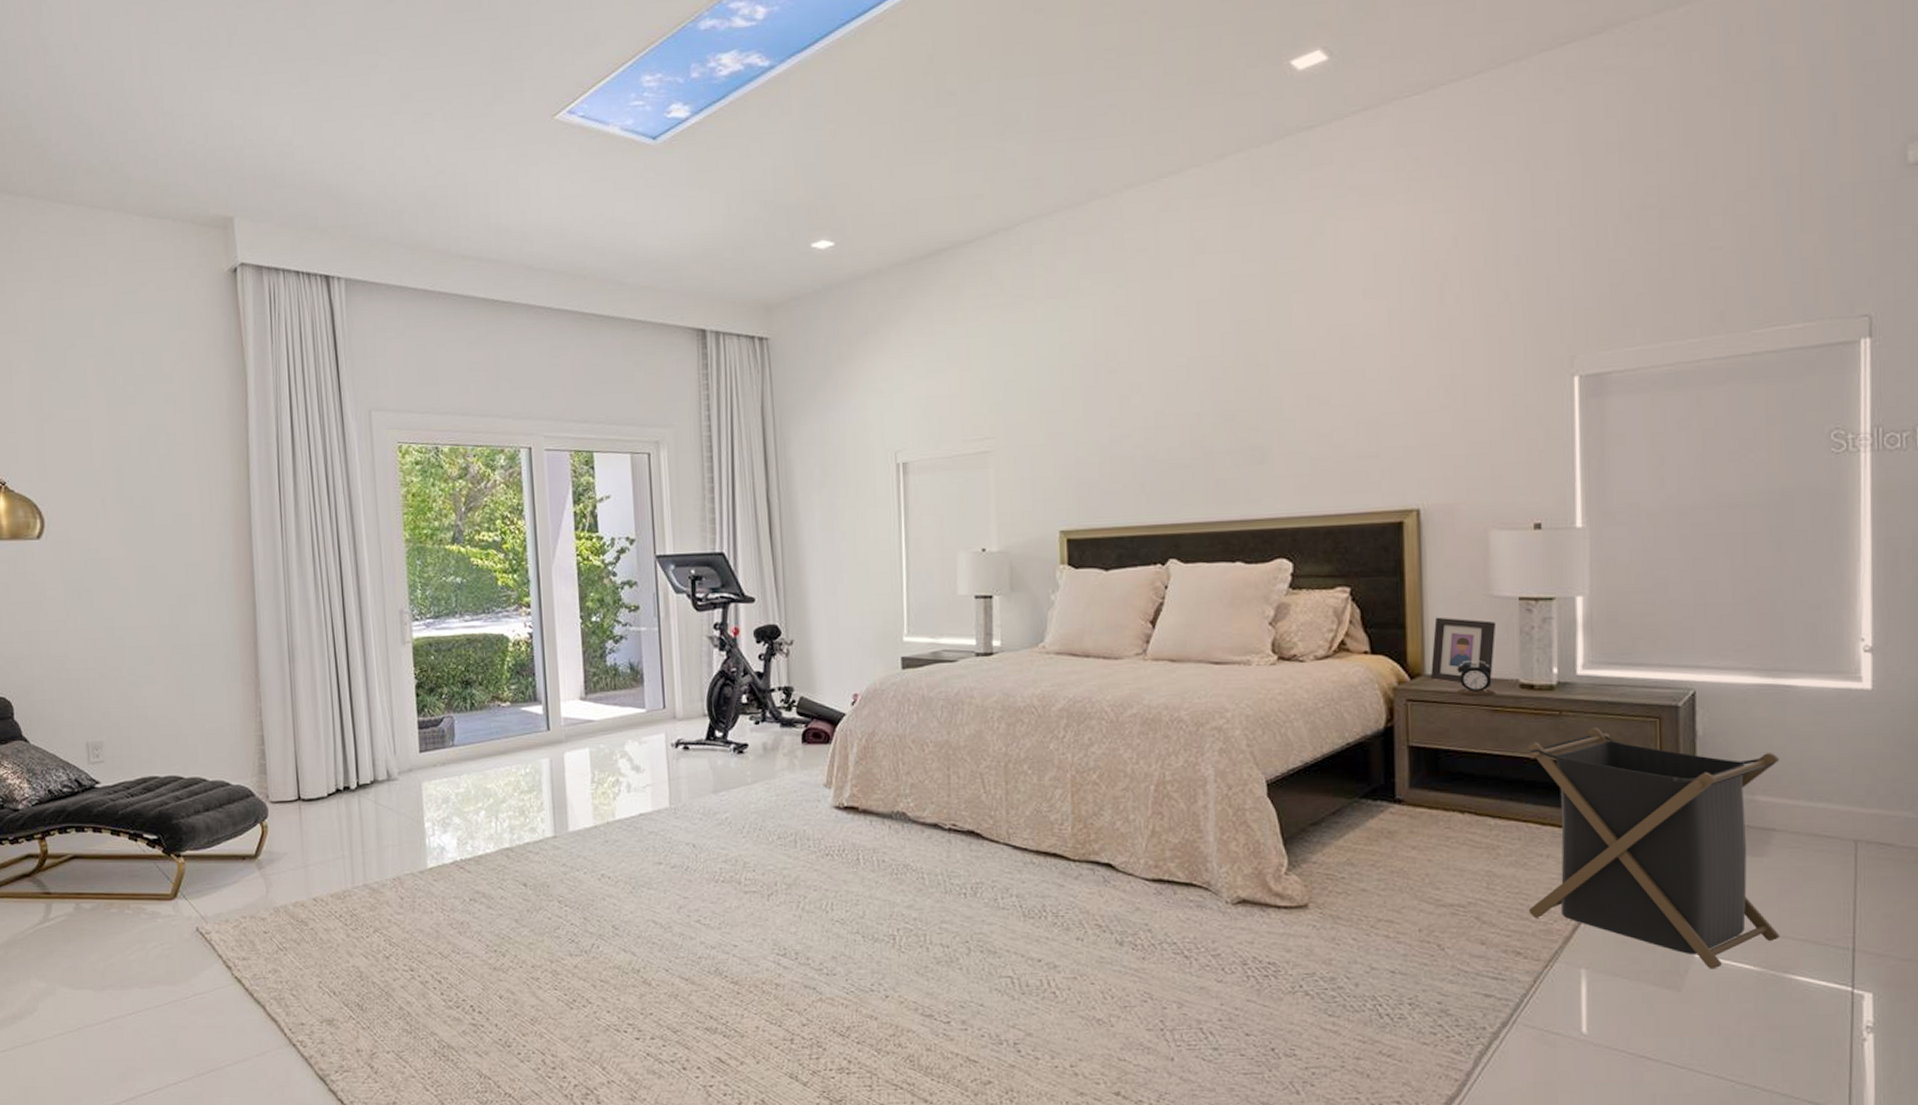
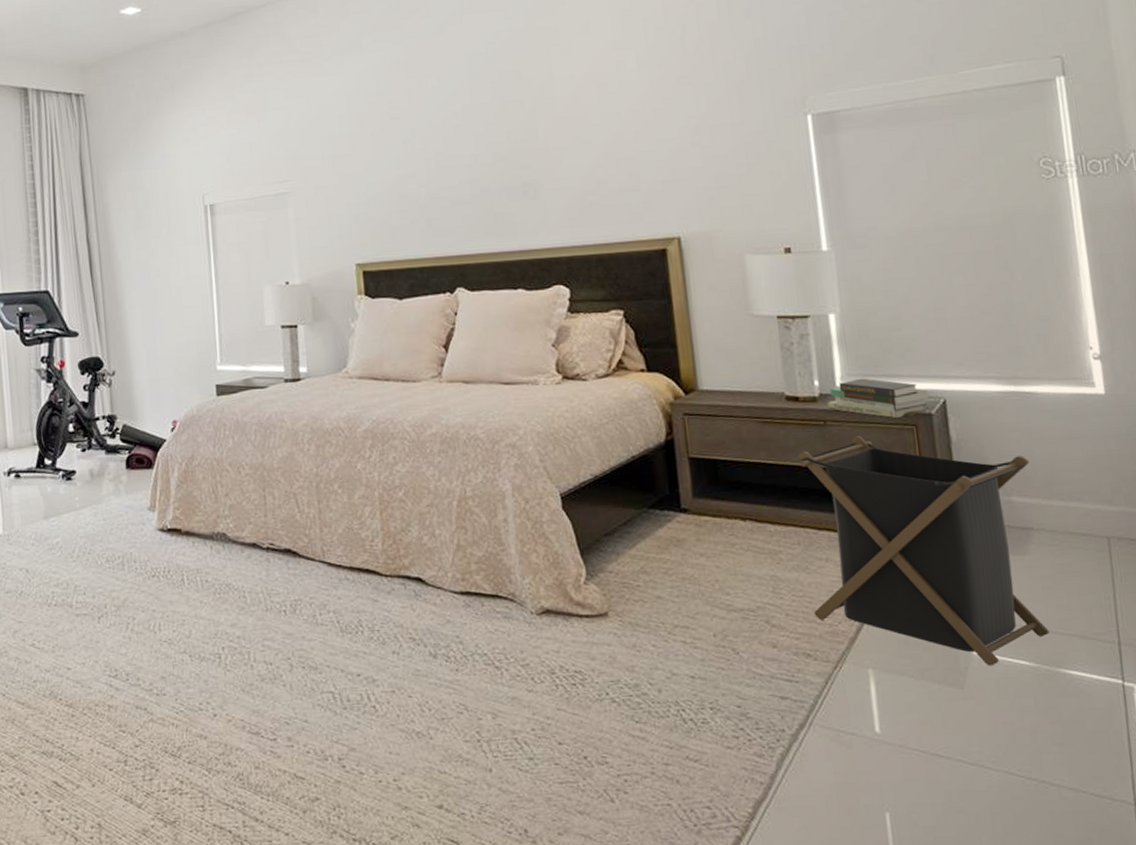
picture frame: present [1431,617,1497,687] -> none [702,336,760,400]
alarm clock: present [1456,660,1496,697] -> none [726,375,764,410]
books: none [1565,666,1678,709] -> present [827,378,930,418]

